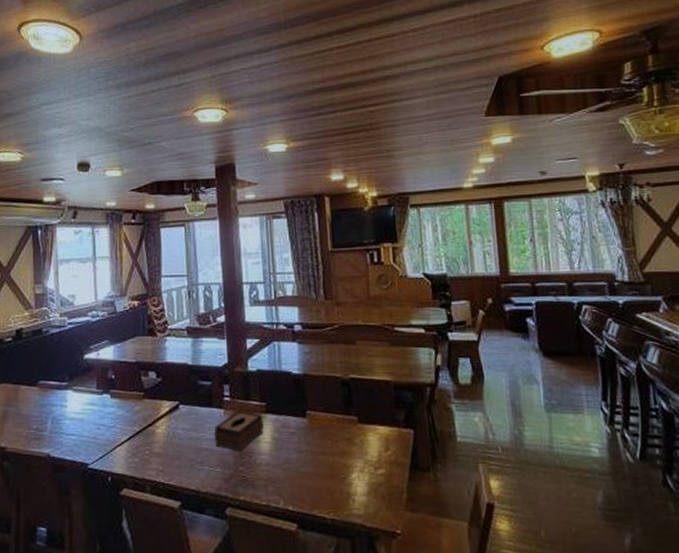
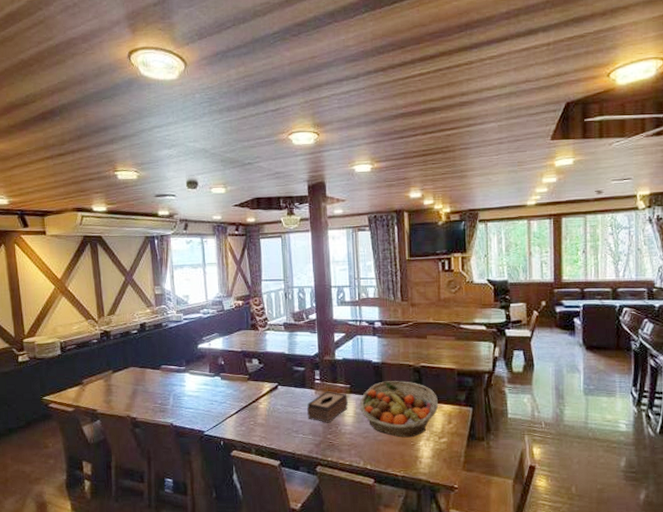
fruit basket: none [277,397,372,469] -> present [359,381,438,438]

